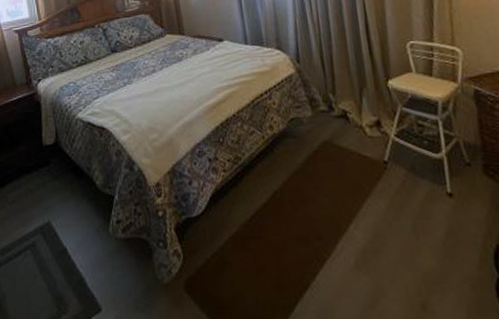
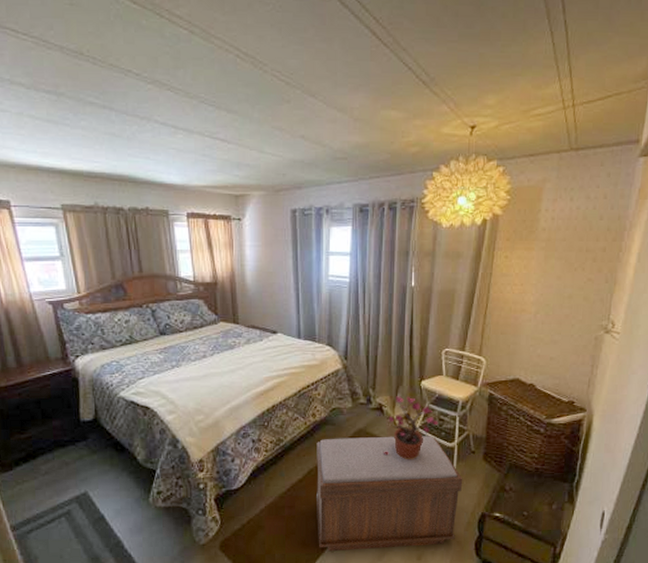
bench: none [278,145,467,296] -> present [315,436,463,552]
potted plant: none [355,99,418,177] -> present [384,396,439,460]

